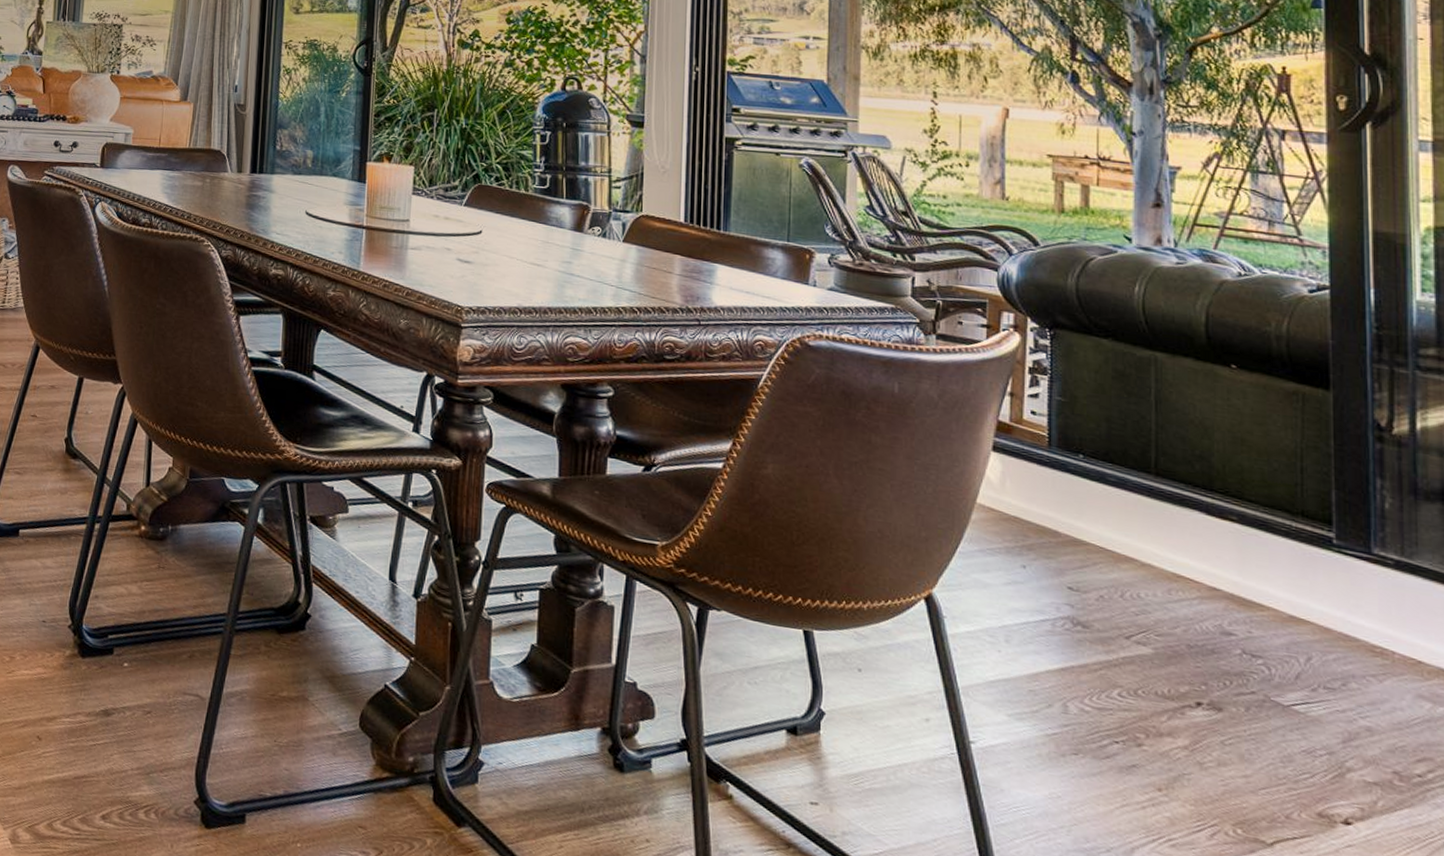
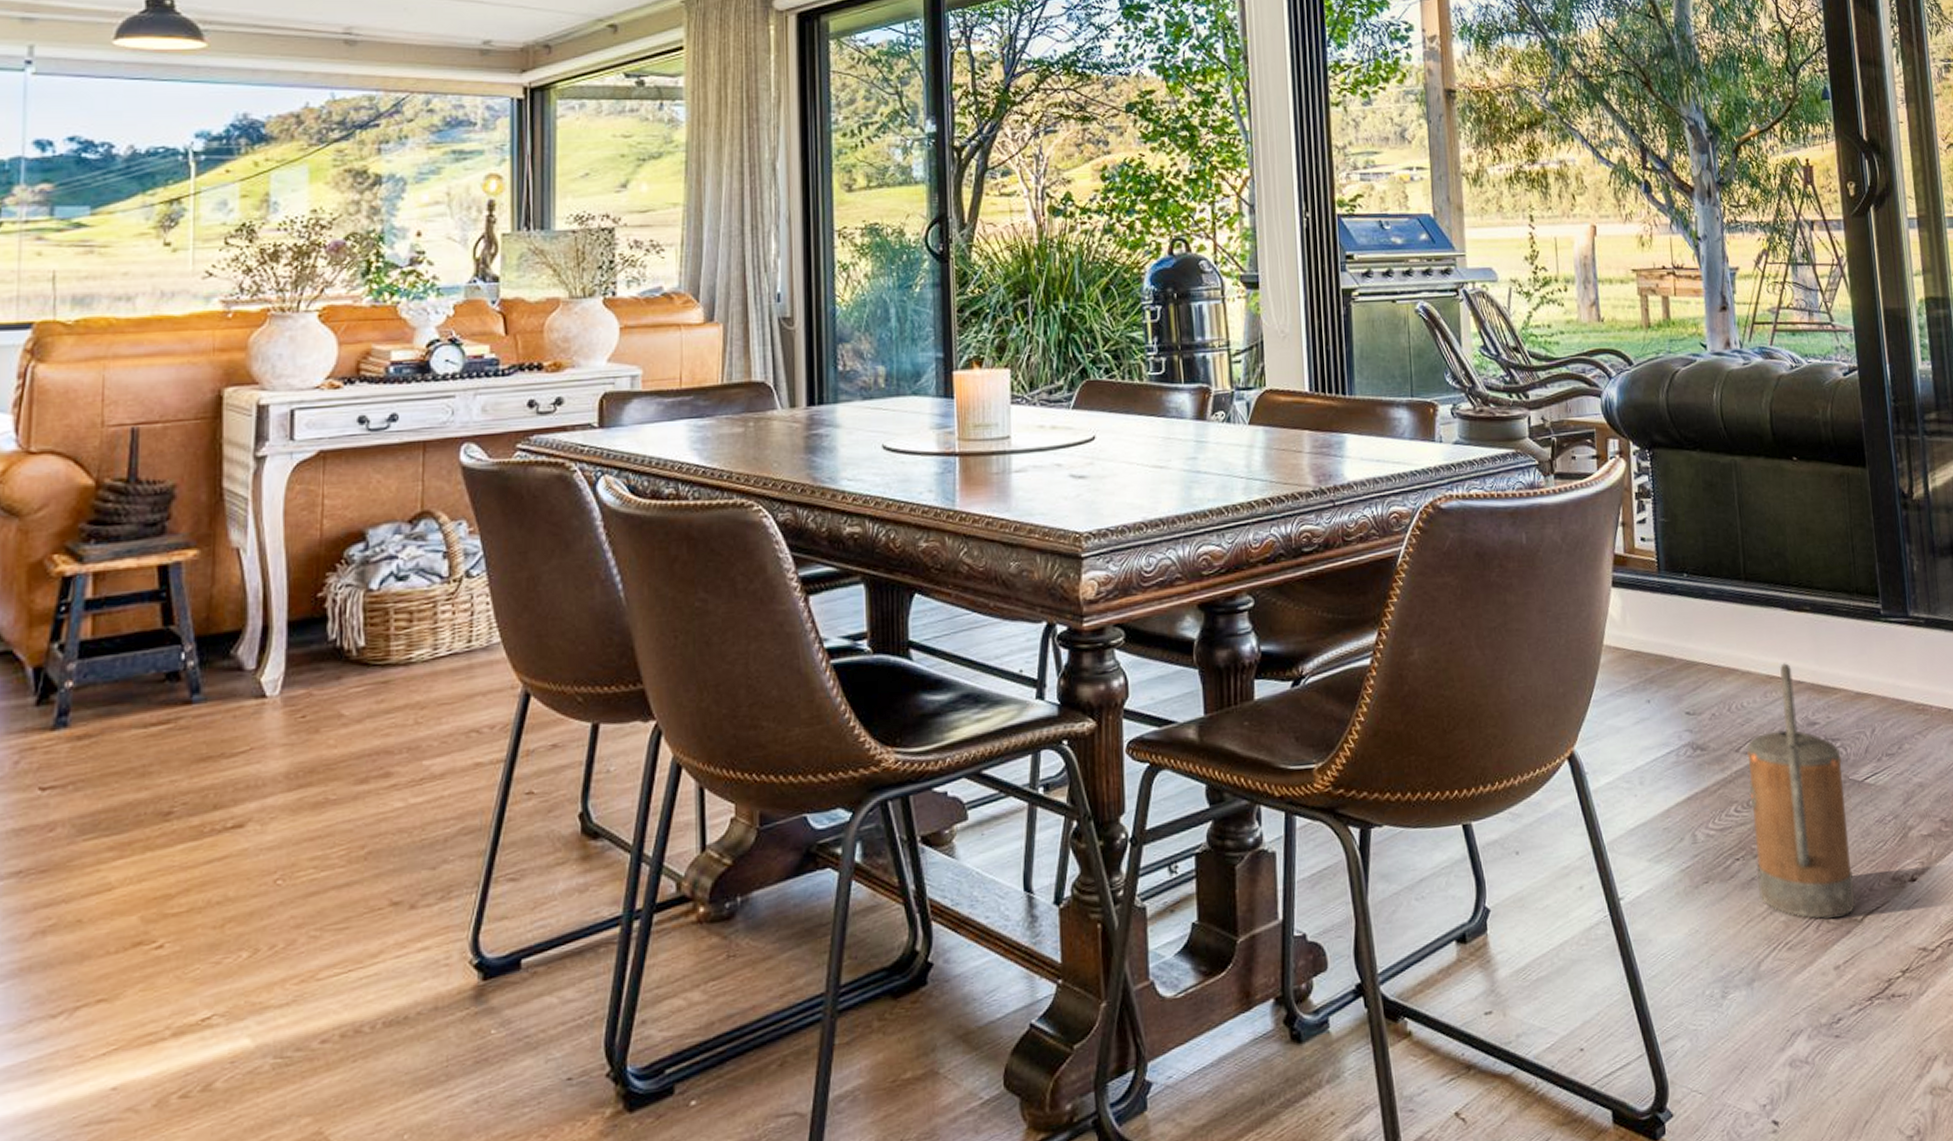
watering can: none [1140,566,1264,834] -> present [1747,663,1855,919]

